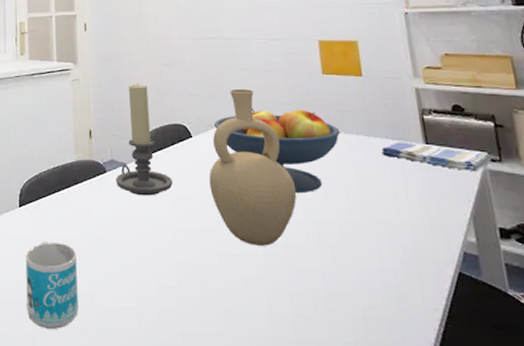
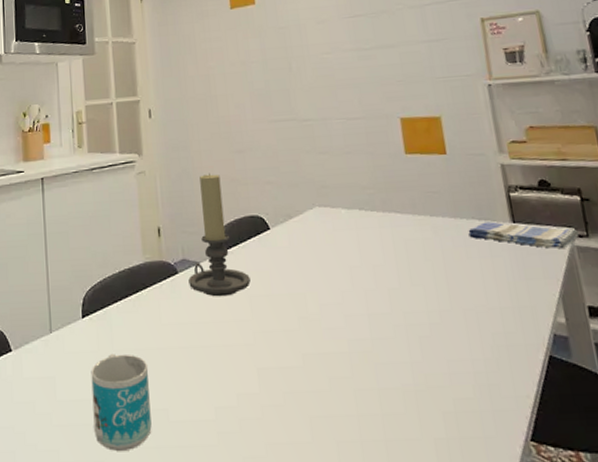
vase: present [209,89,297,246] -> none [289,174,382,343]
fruit bowl: present [213,108,340,194] -> none [292,193,426,284]

